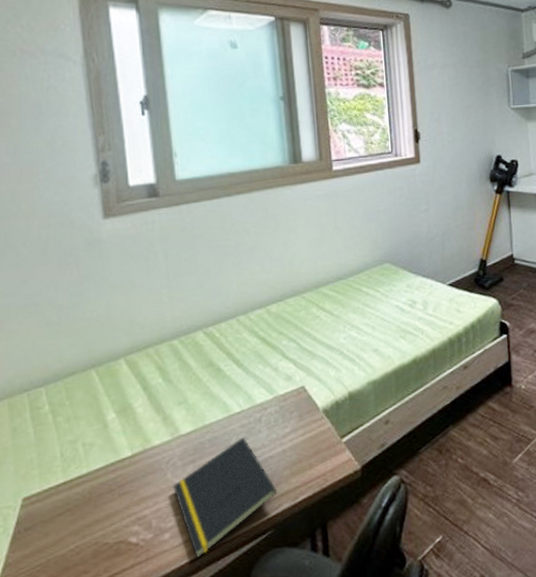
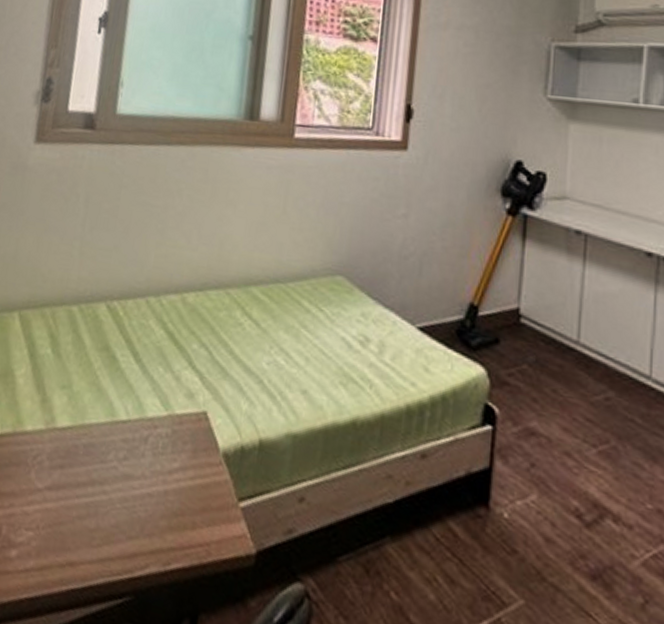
notepad: present [172,437,278,559] -> none [33,455,148,599]

